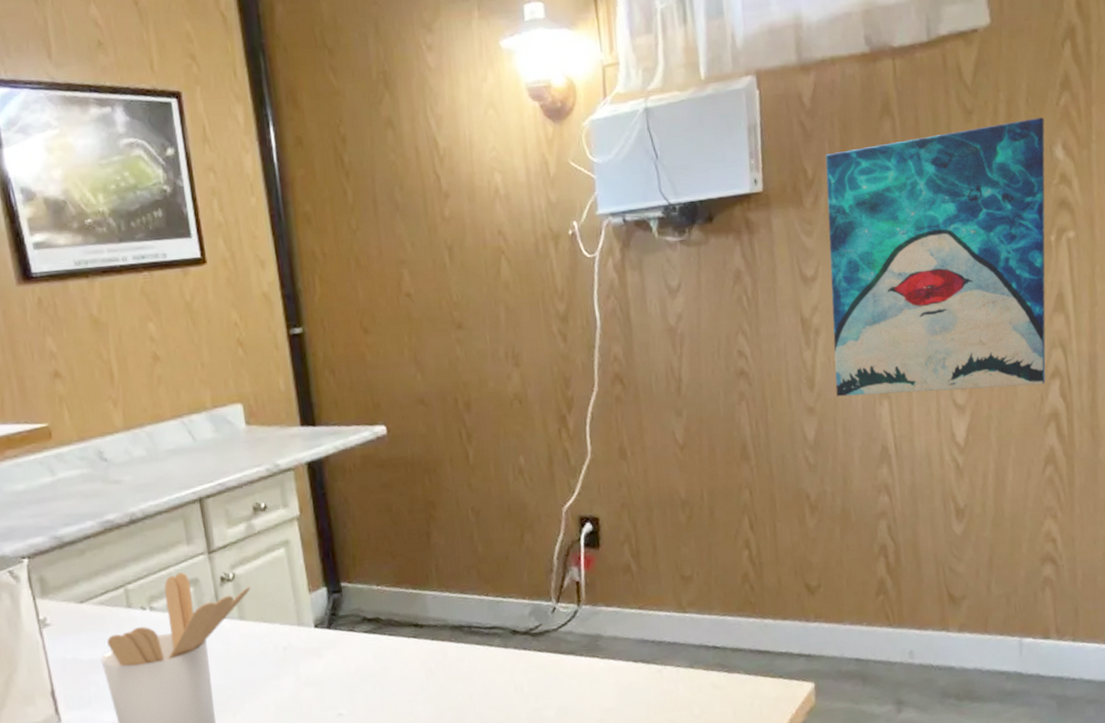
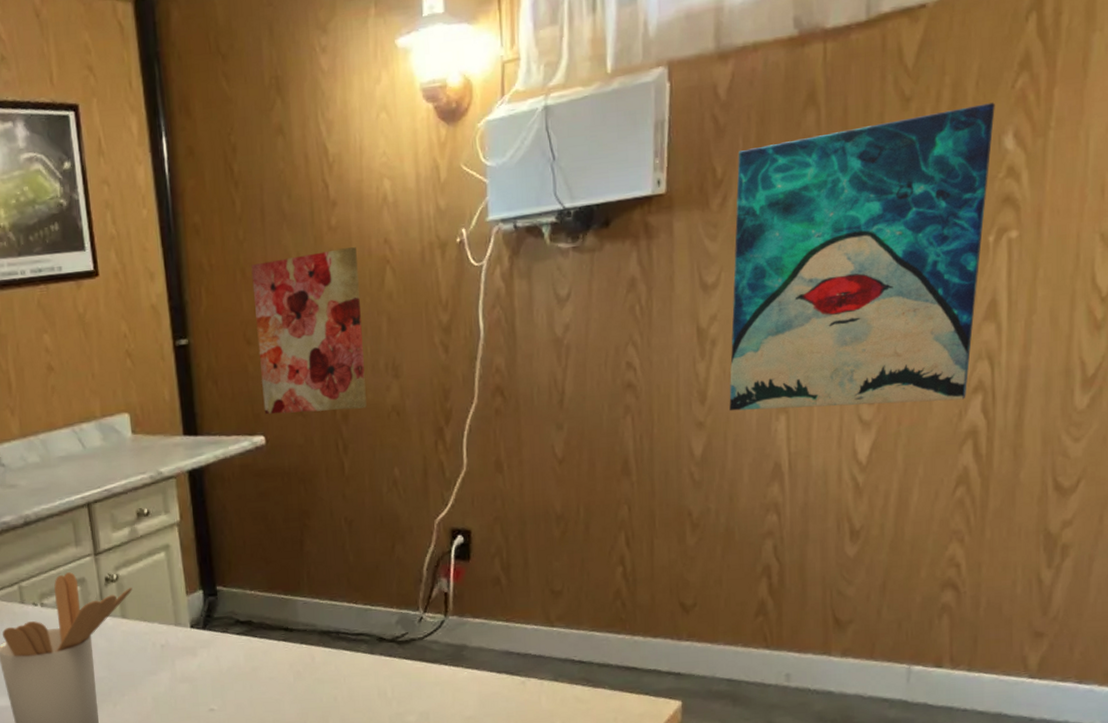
wall art: none [365,238,489,404] -> present [251,247,367,415]

